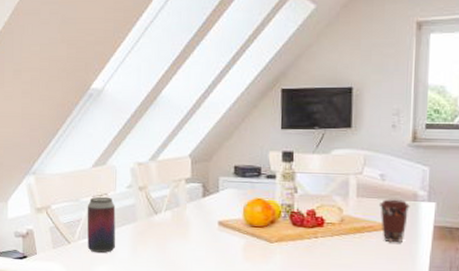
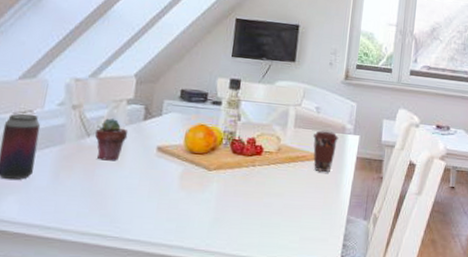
potted succulent: none [161,197,190,236] -> present [94,118,129,161]

